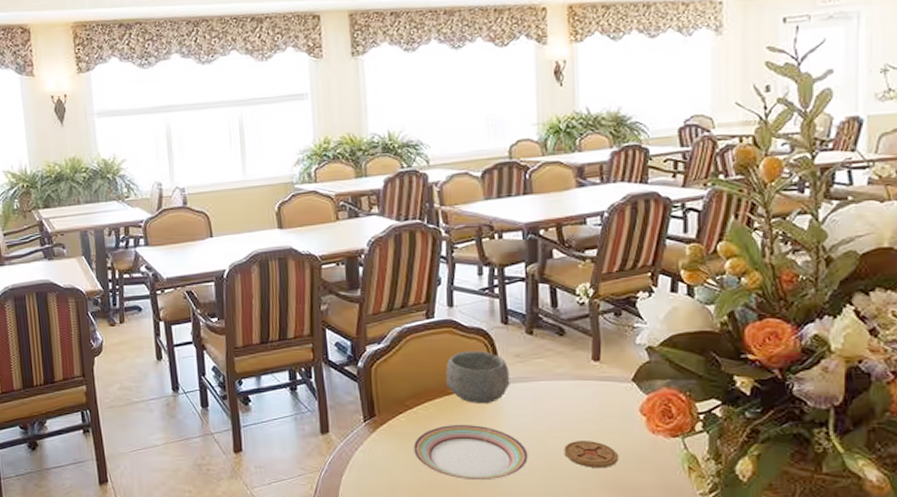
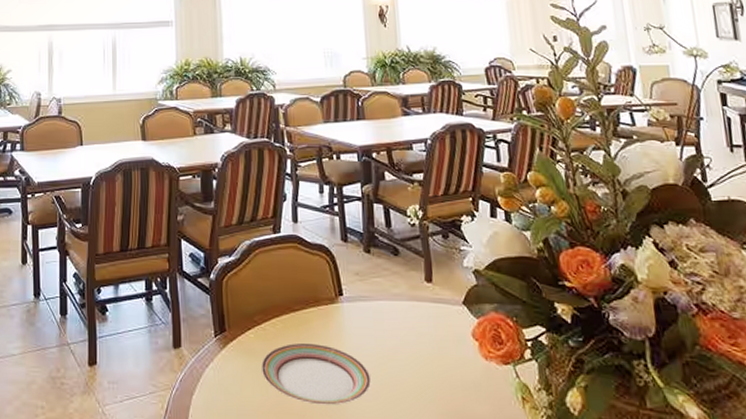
bowl: present [446,350,510,404] -> none [291,267,351,323]
coaster: present [564,441,618,469] -> none [404,365,455,396]

